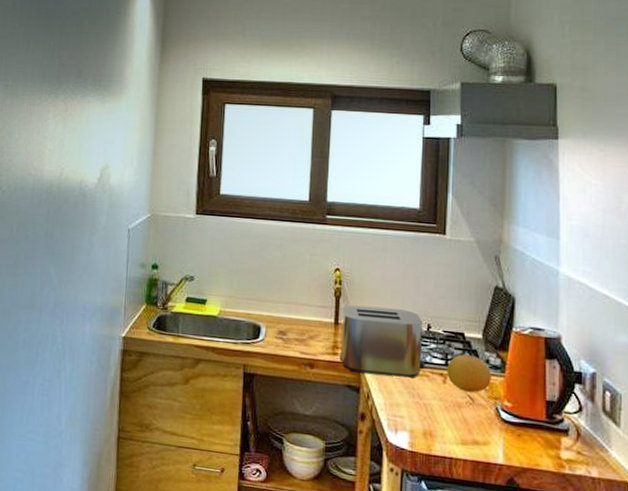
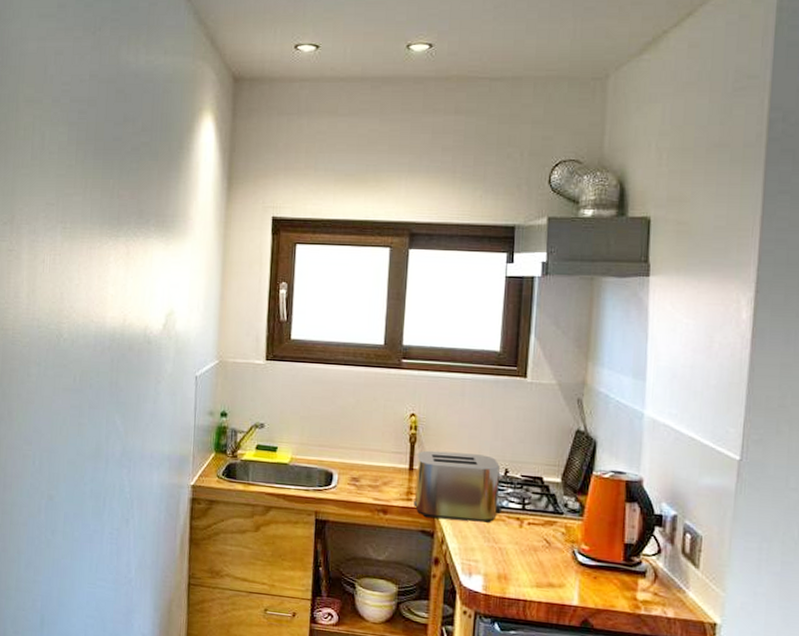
fruit: present [447,354,491,393] -> none [523,498,569,537]

